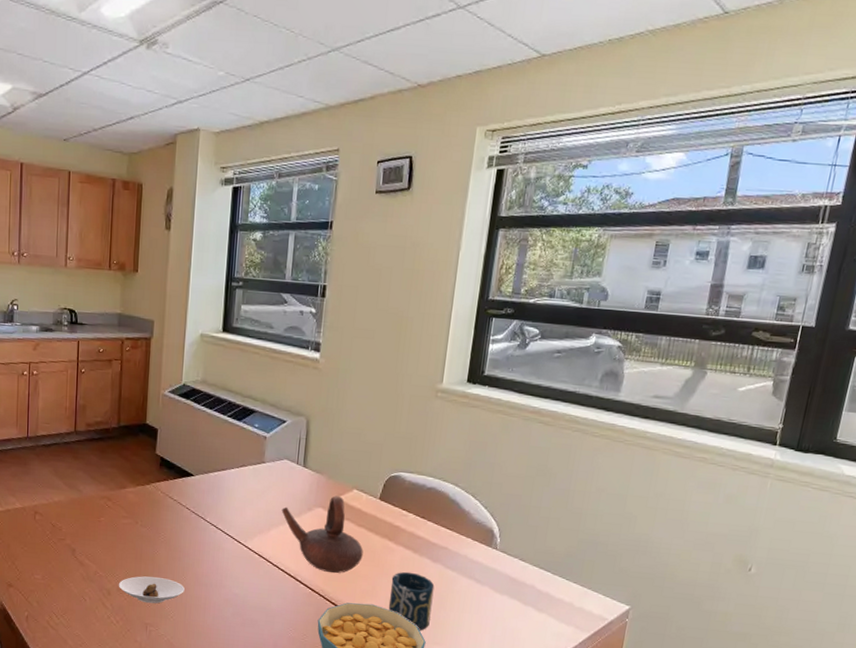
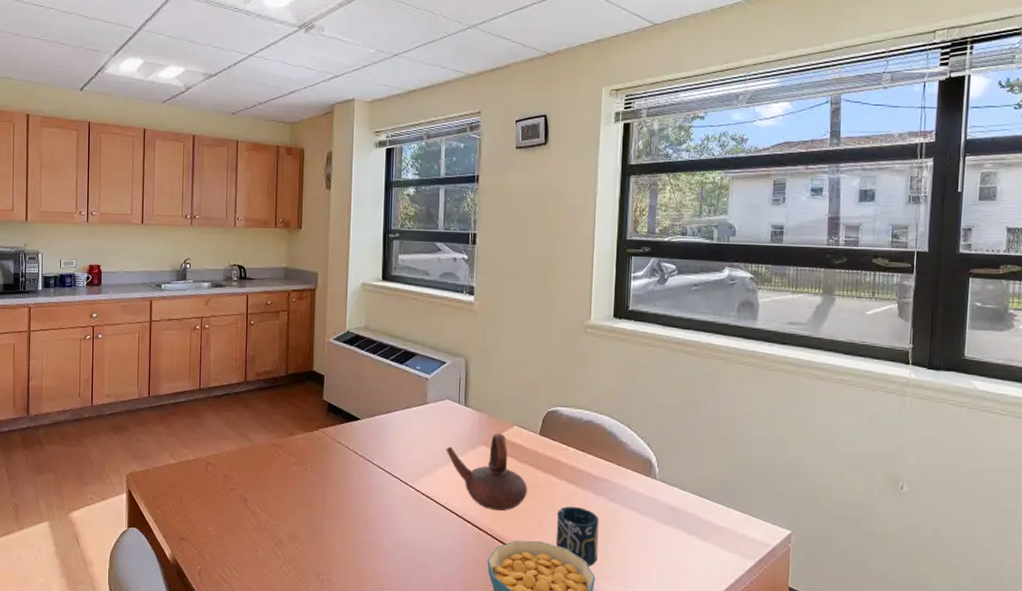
saucer: present [118,576,185,604] -> none [289,523,355,551]

